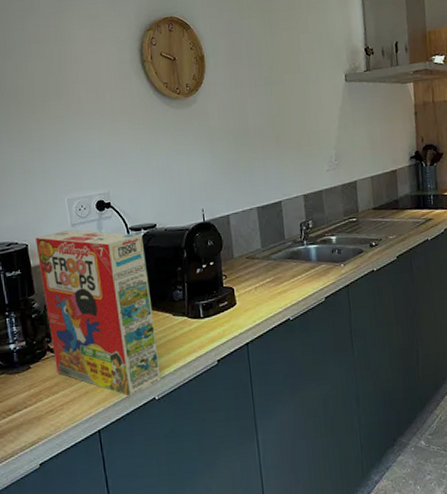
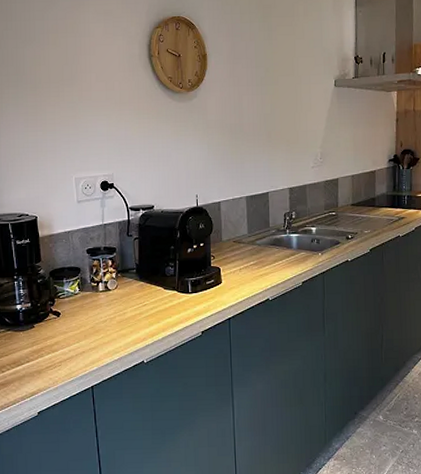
cereal box: present [35,230,161,396] -> none [44,206,150,358]

